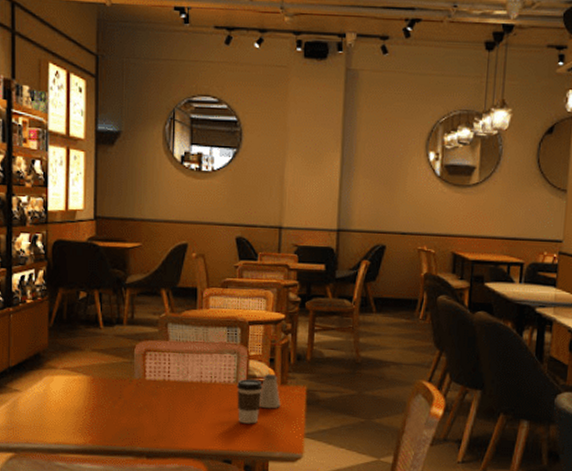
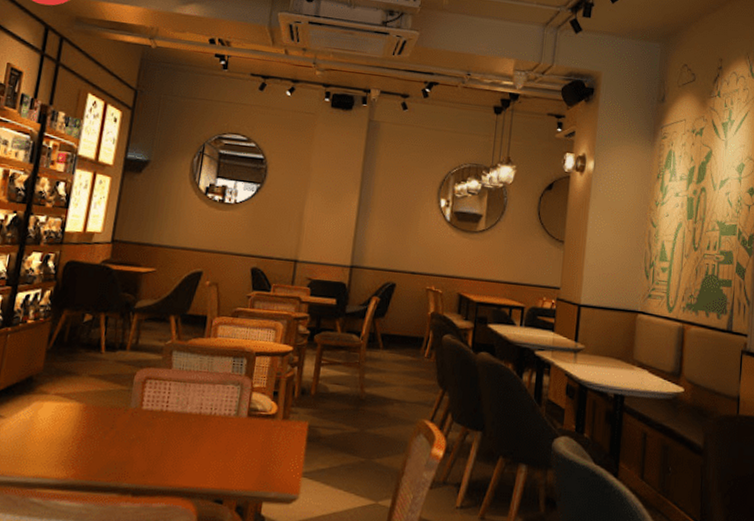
coffee cup: present [236,379,263,424] -> none [234,412,264,461]
saltshaker: present [259,374,281,409] -> none [258,407,281,445]

